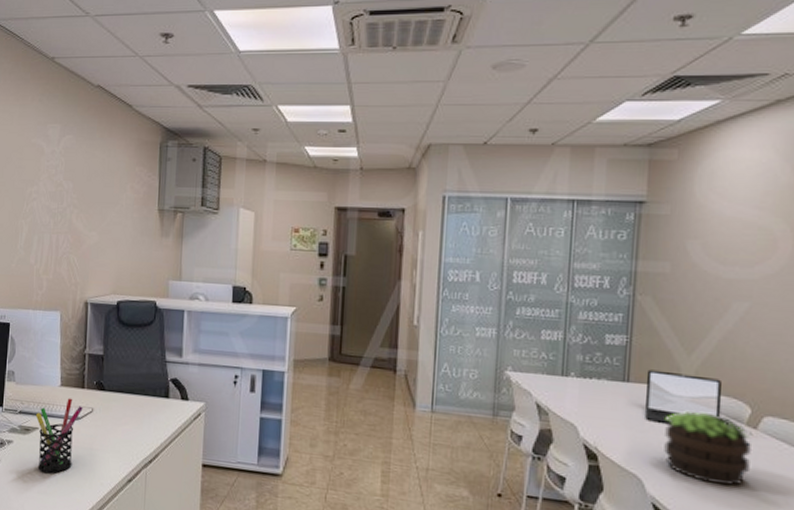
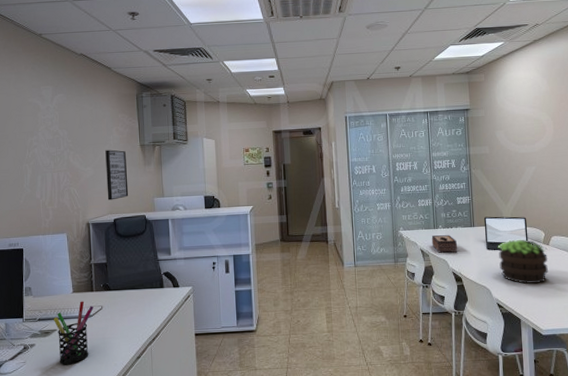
wall art: none [112,212,140,277] -> present [105,150,129,200]
tissue box: none [555,386,598,416] -> present [431,235,458,253]

